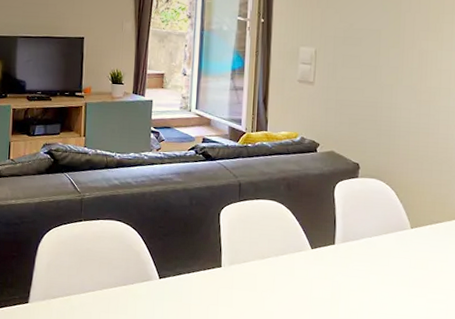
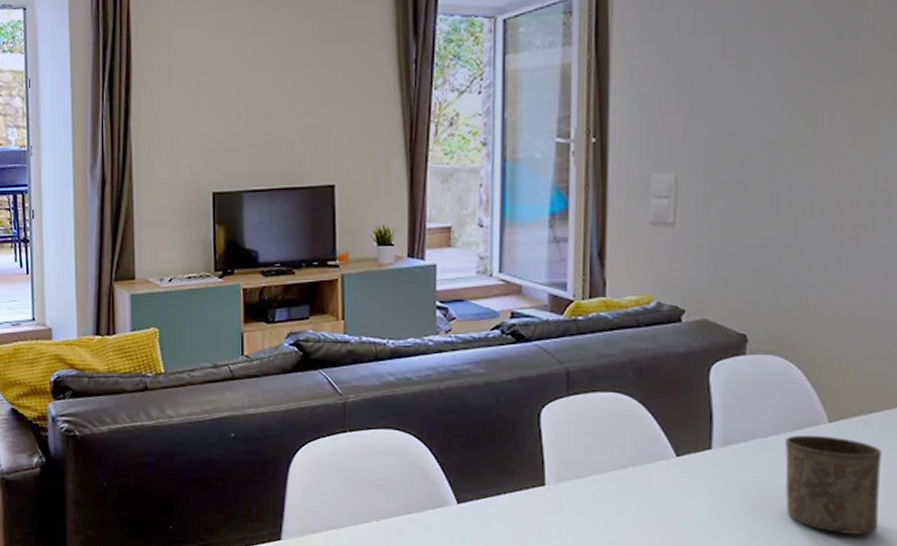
cup: none [382,236,445,310] -> present [784,434,882,535]

